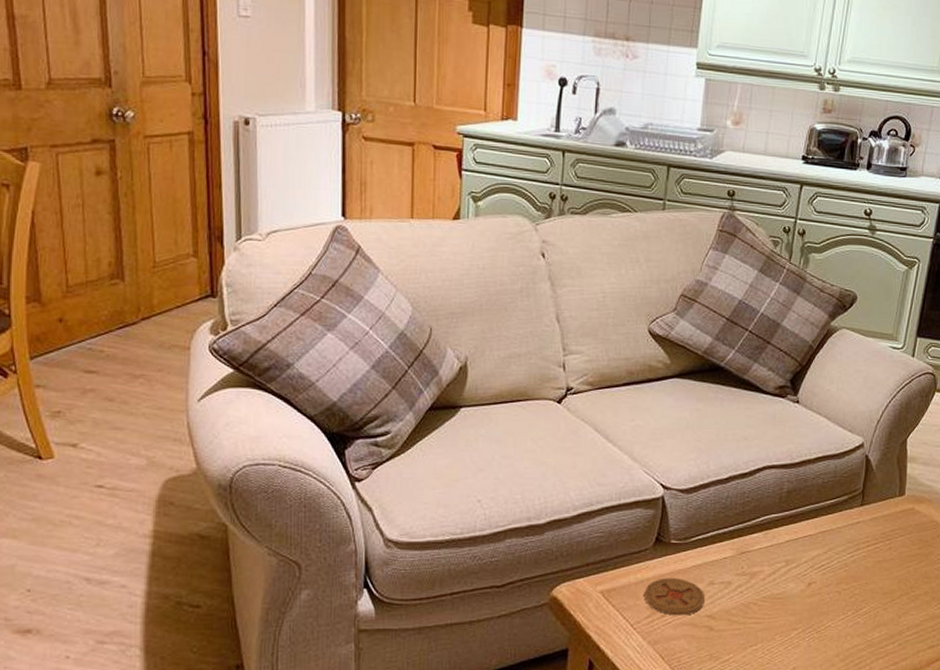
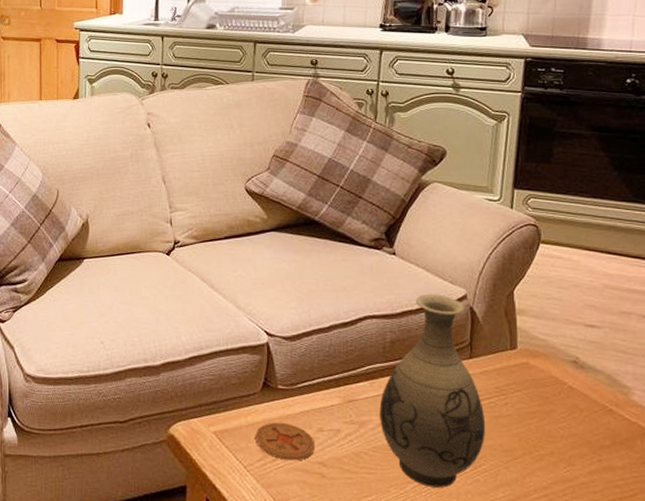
vase: none [771,442,870,632] -> present [379,294,486,488]

